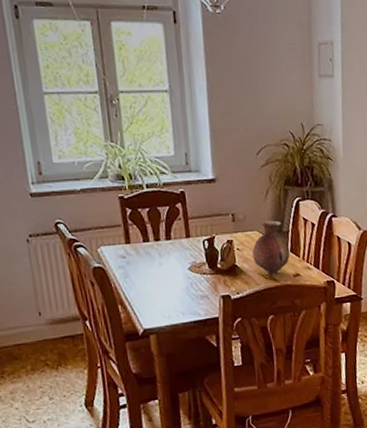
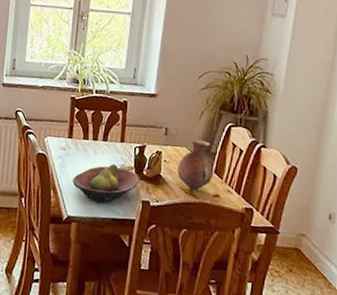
fruit bowl: none [141,262,215,309] -> present [72,163,139,204]

